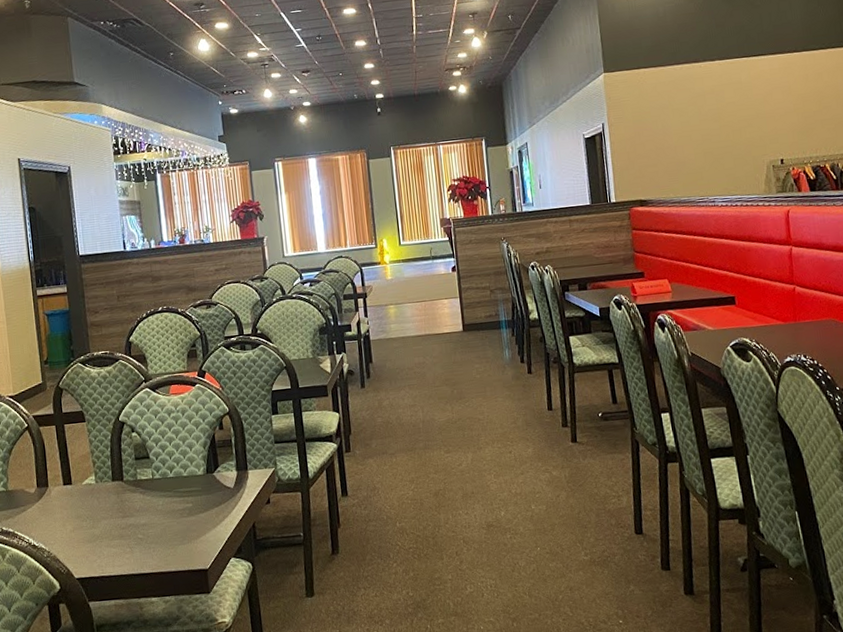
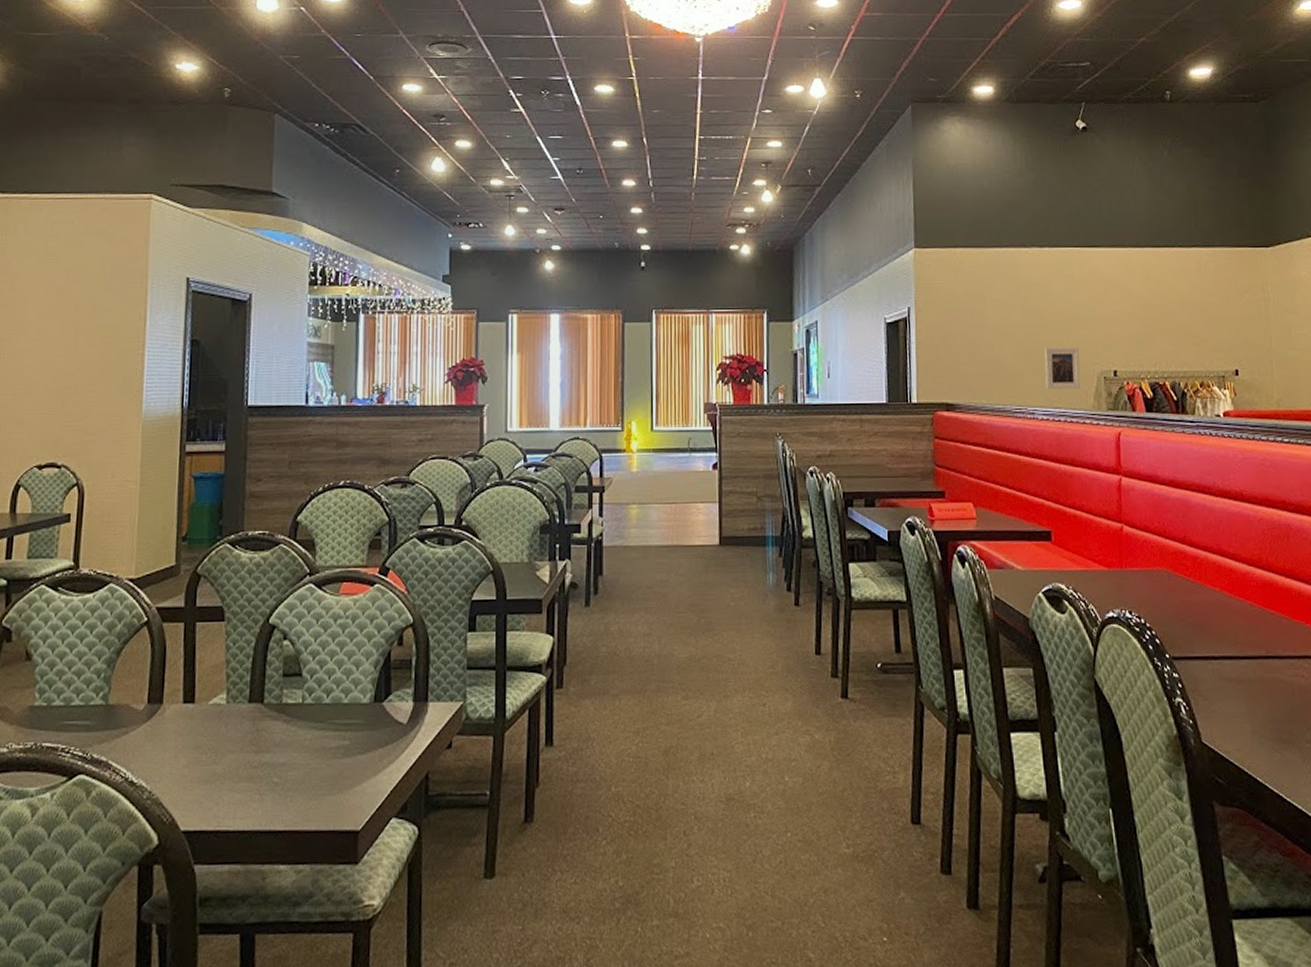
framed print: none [720,142,753,180] -> present [1044,347,1081,389]

